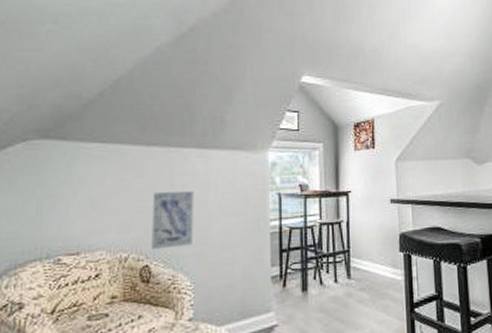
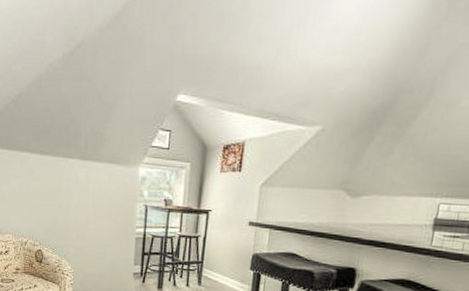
wall art: present [151,191,194,250] -> none [43,194,76,239]

